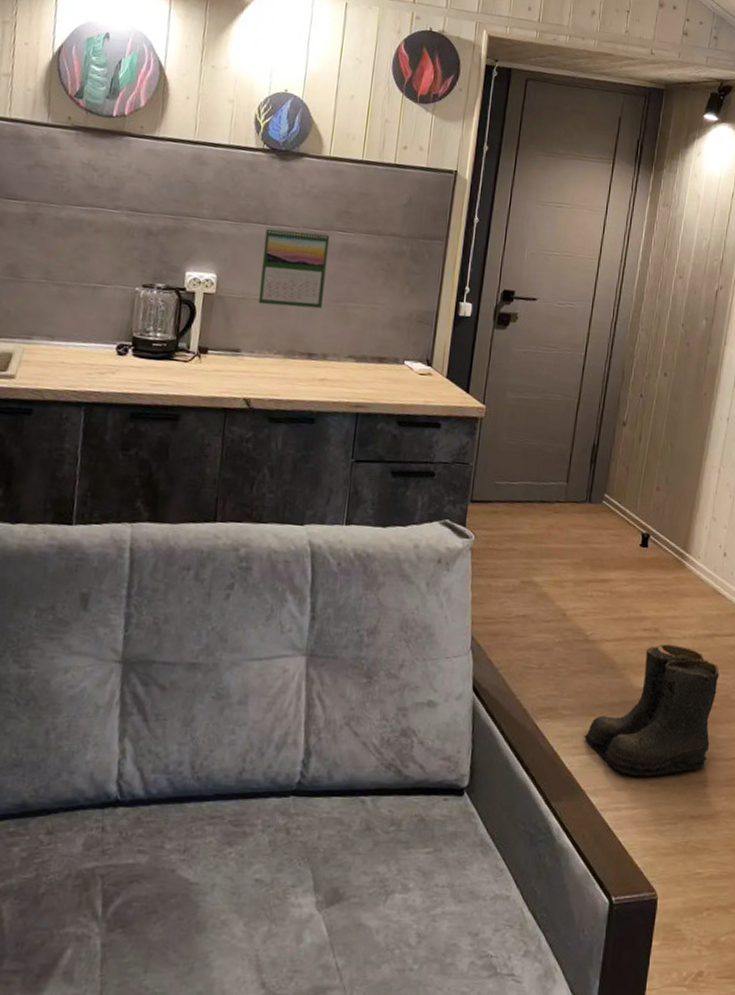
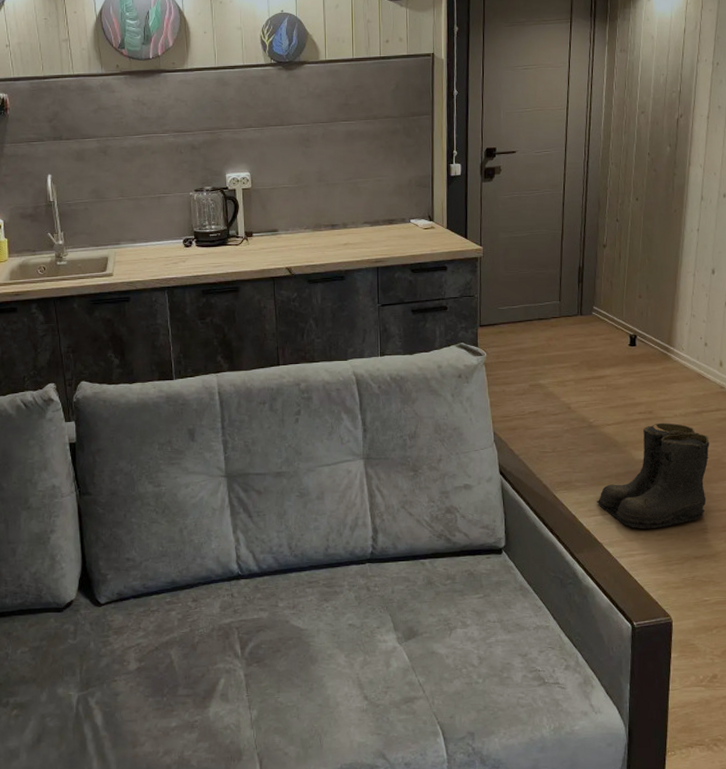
calendar: present [258,227,330,309] -> none [283,124,337,191]

